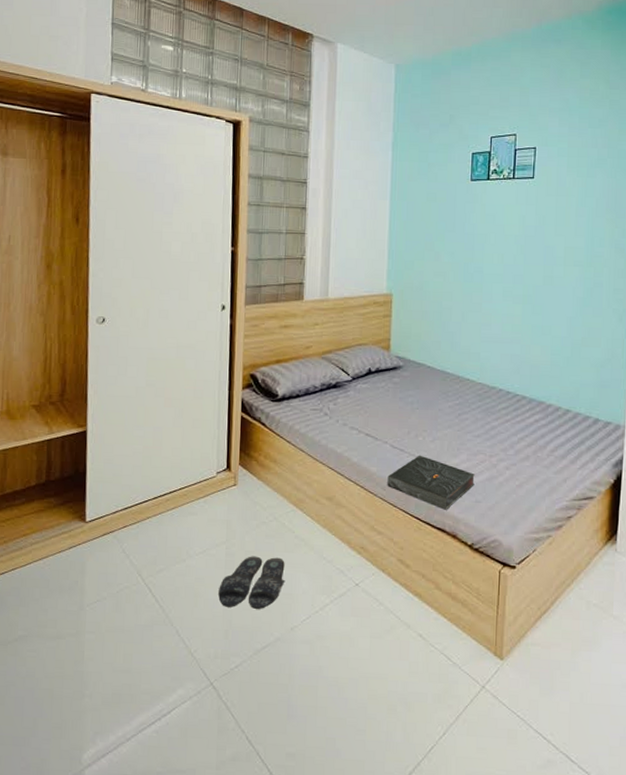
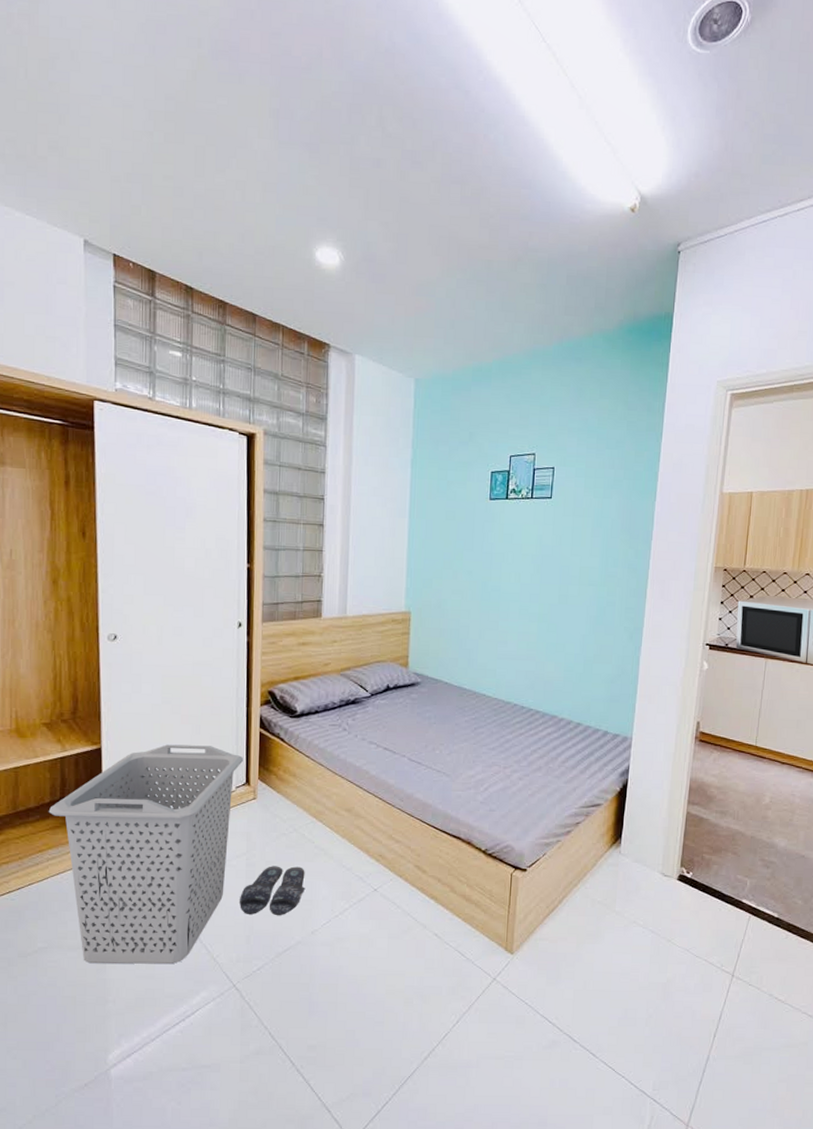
laundry basket: none [34,427,225,659] -> present [48,744,244,965]
book: present [387,455,475,510] -> none [405,767,489,819]

